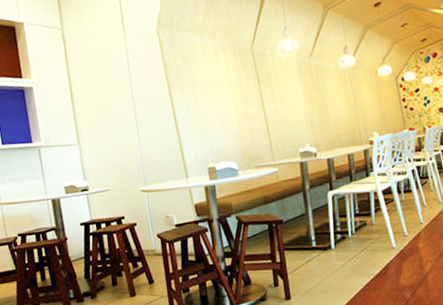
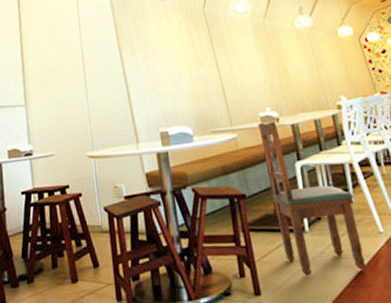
dining chair: none [297,157,379,284] -> present [257,122,367,277]

